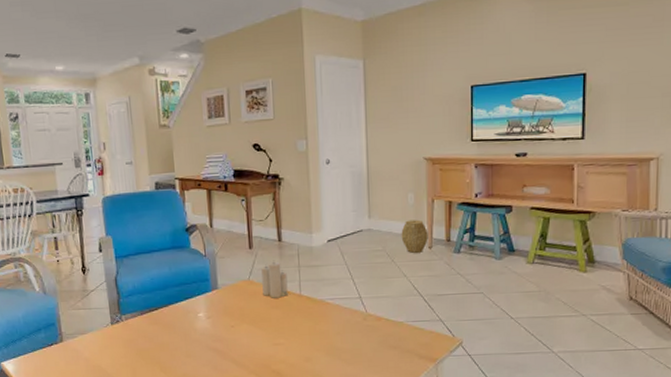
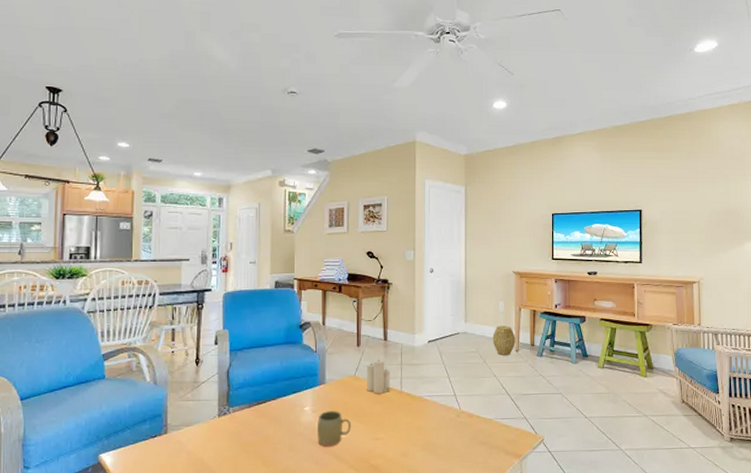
mug: none [213,316,249,353] -> present [317,411,351,447]

